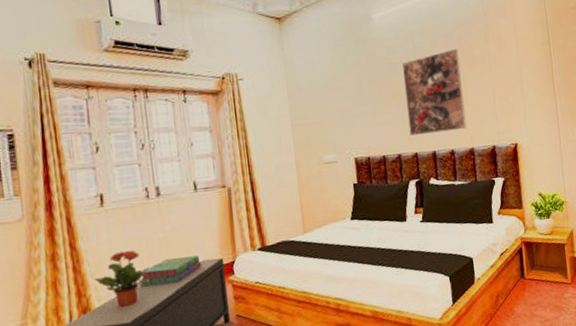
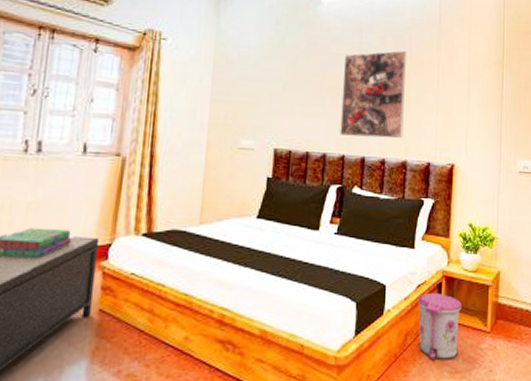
trash can: none [503,257,545,314] -> present [417,292,462,360]

